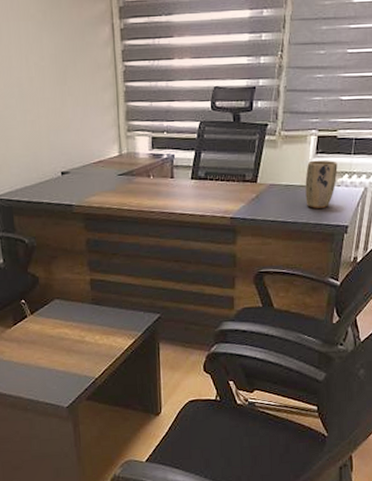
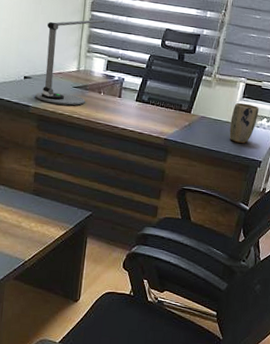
desk lamp: none [77,91,143,198] -> present [35,19,105,106]

